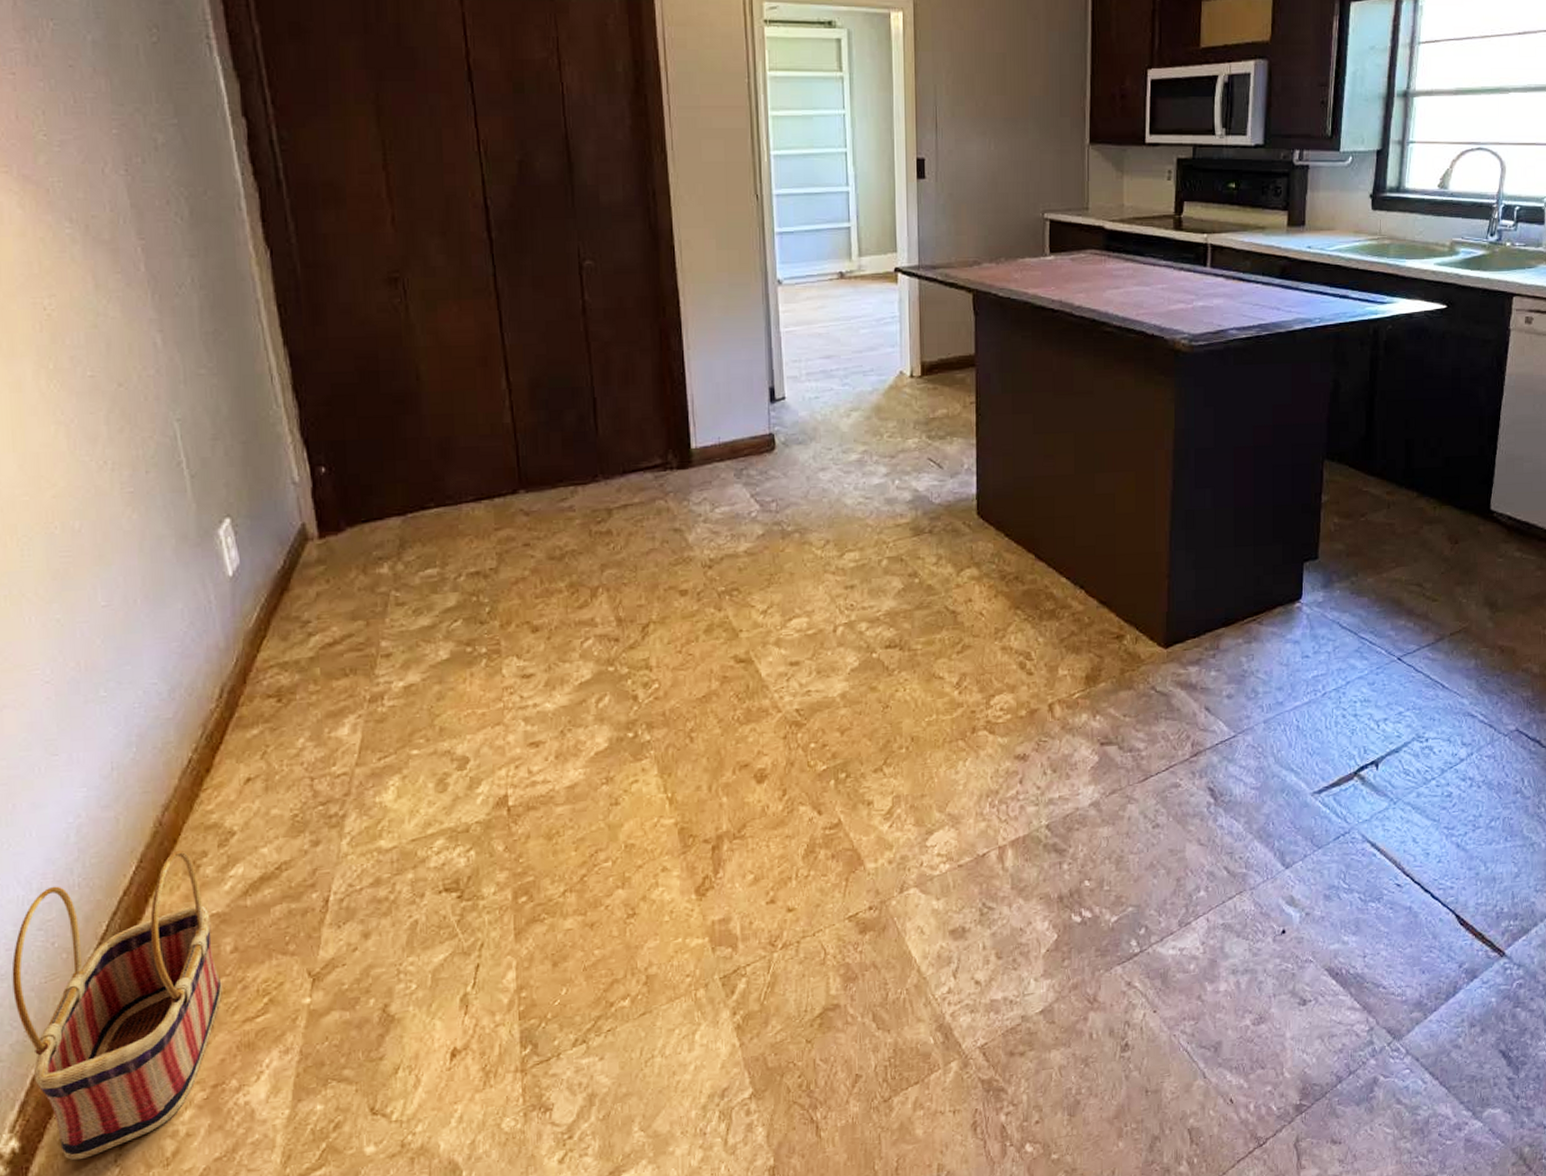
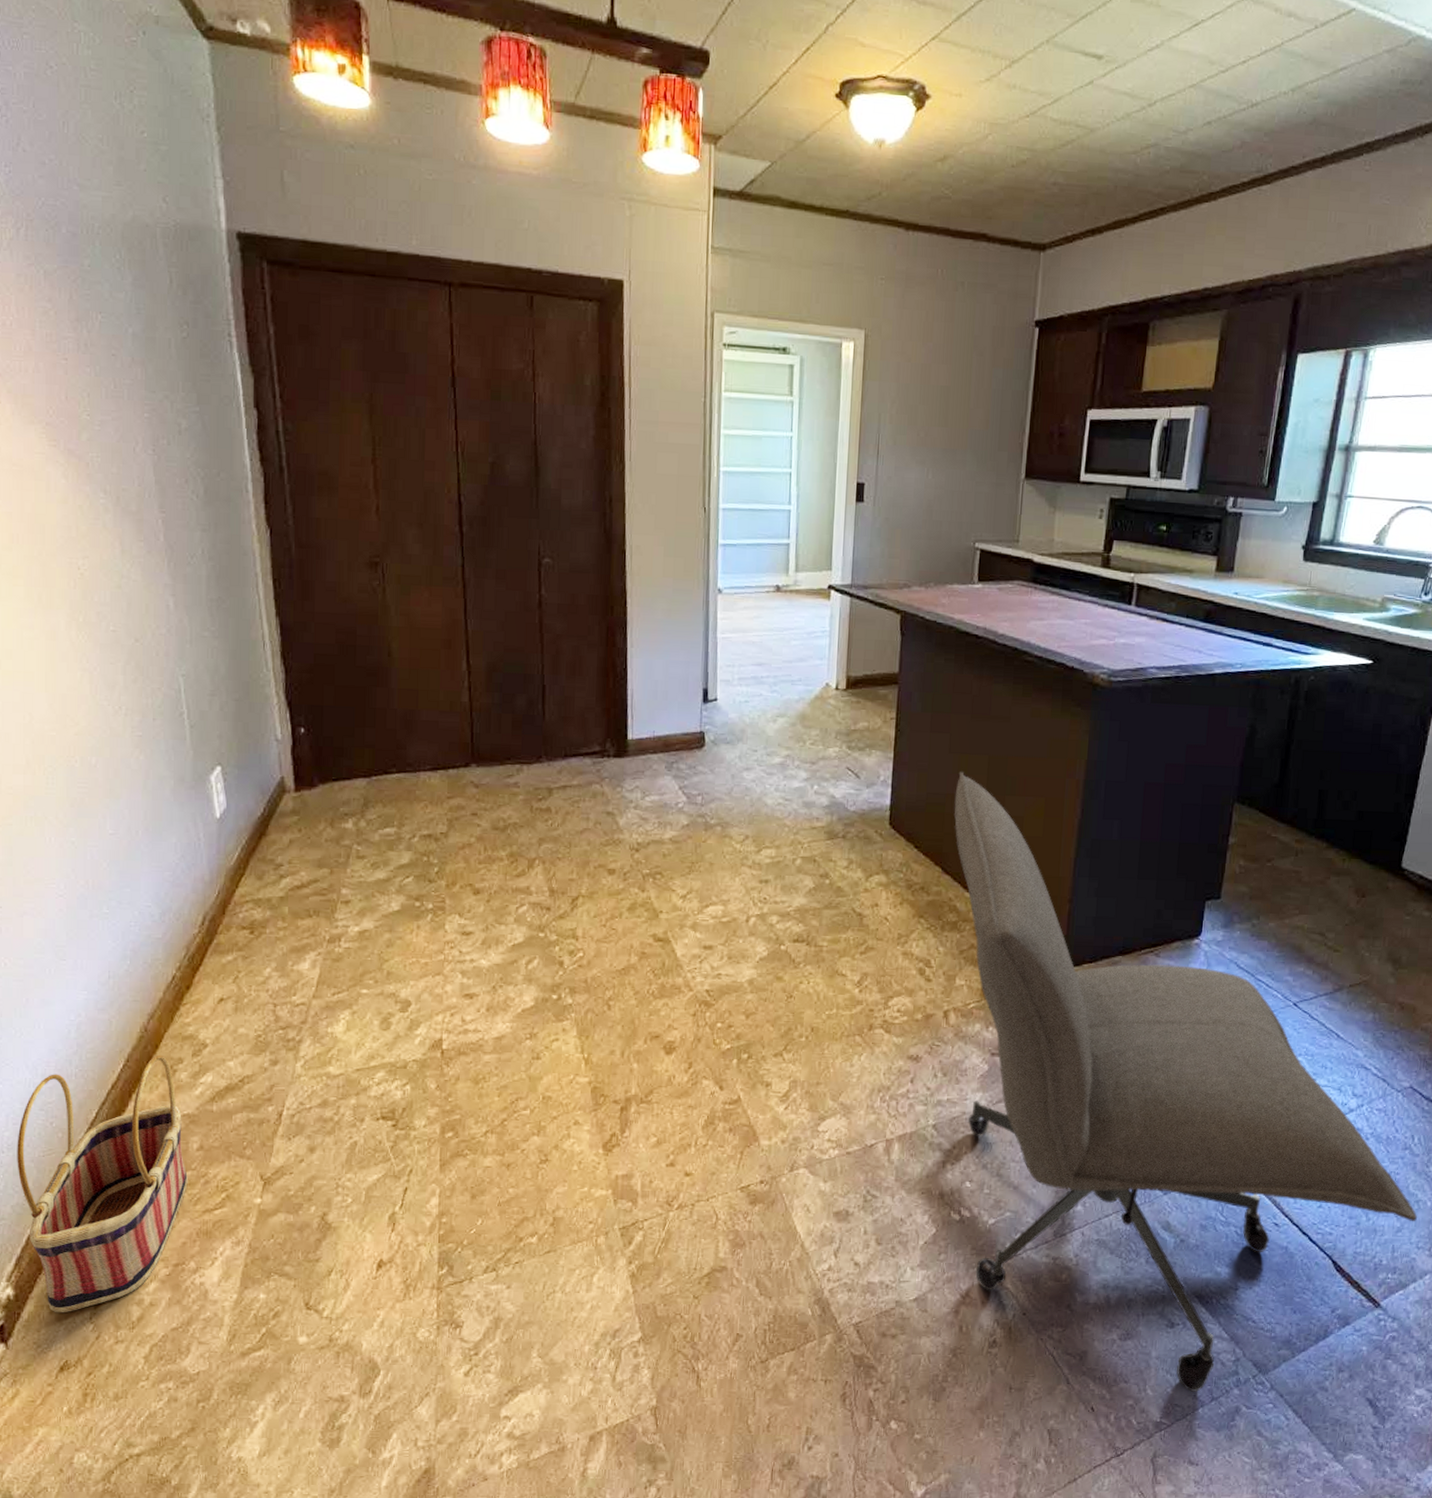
chair: none [1043,452,1533,1069] -> present [953,771,1417,1392]

